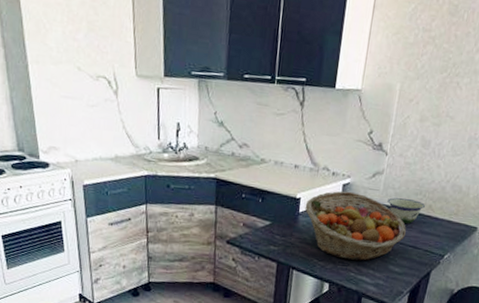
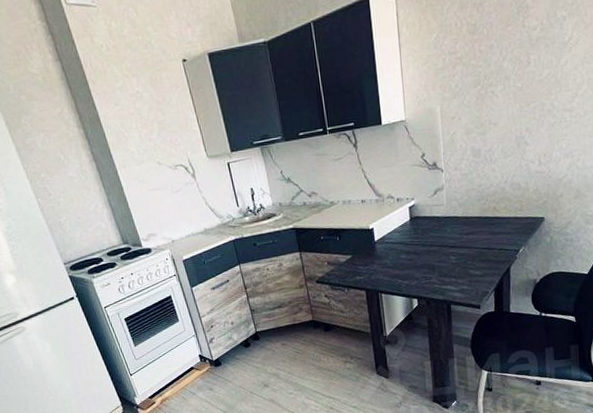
fruit basket: present [305,191,406,261] -> none [379,211,477,274]
bowl: present [387,197,425,224] -> none [453,205,489,229]

